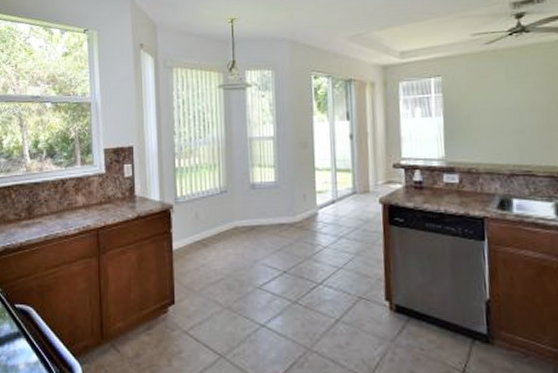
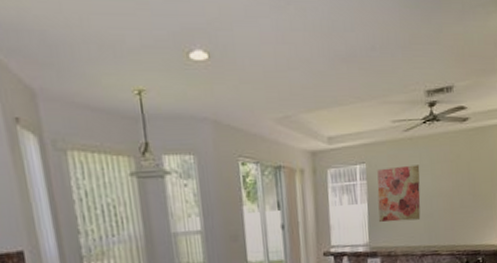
wall art: none [454,77,508,137] -> present [377,165,421,222]

